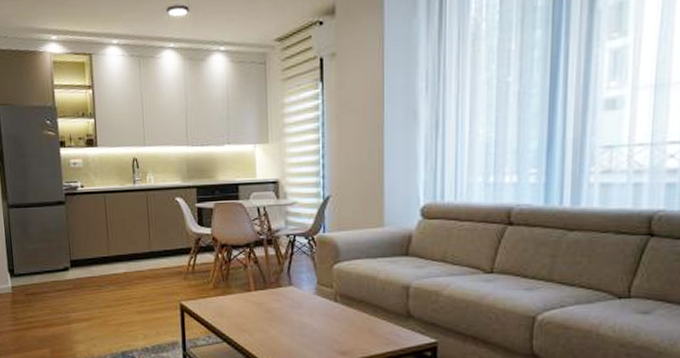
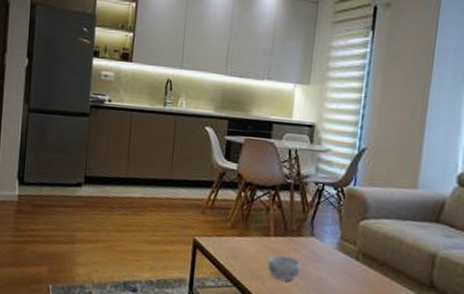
decorative bowl: none [252,307,285,330] -> present [267,255,302,281]

